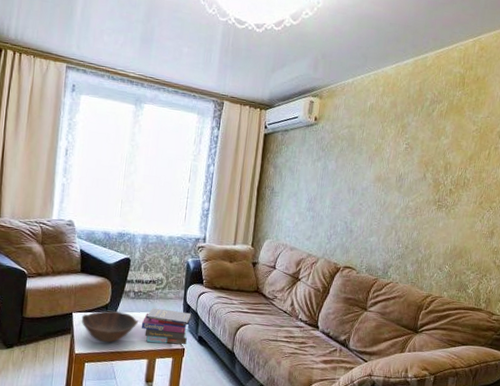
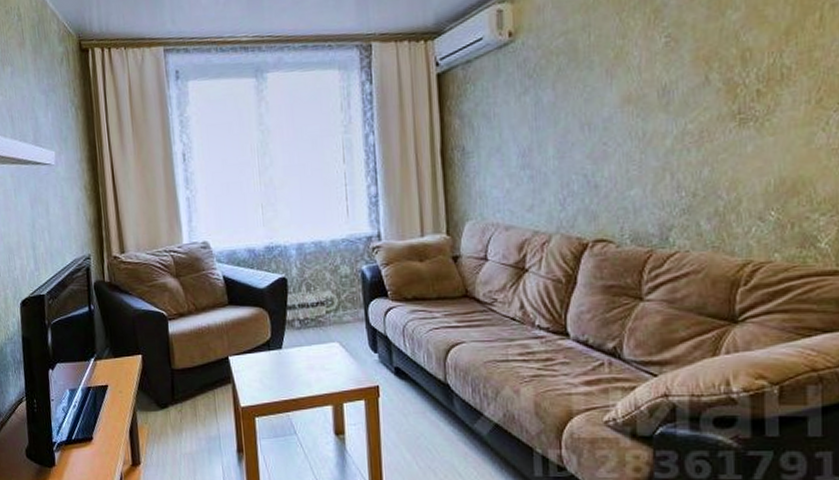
bowl: present [81,310,138,342] -> none [240,347,311,389]
books: present [141,308,191,345] -> none [315,337,380,384]

